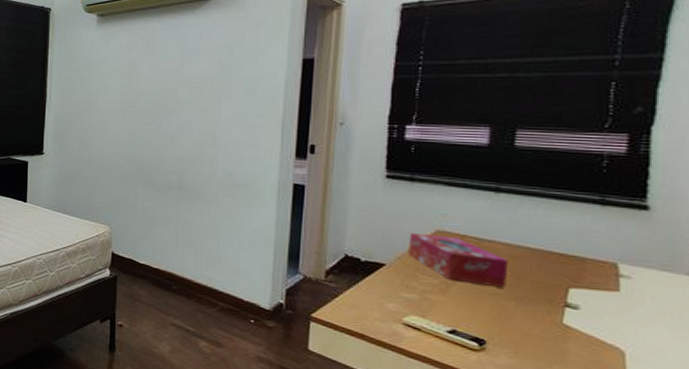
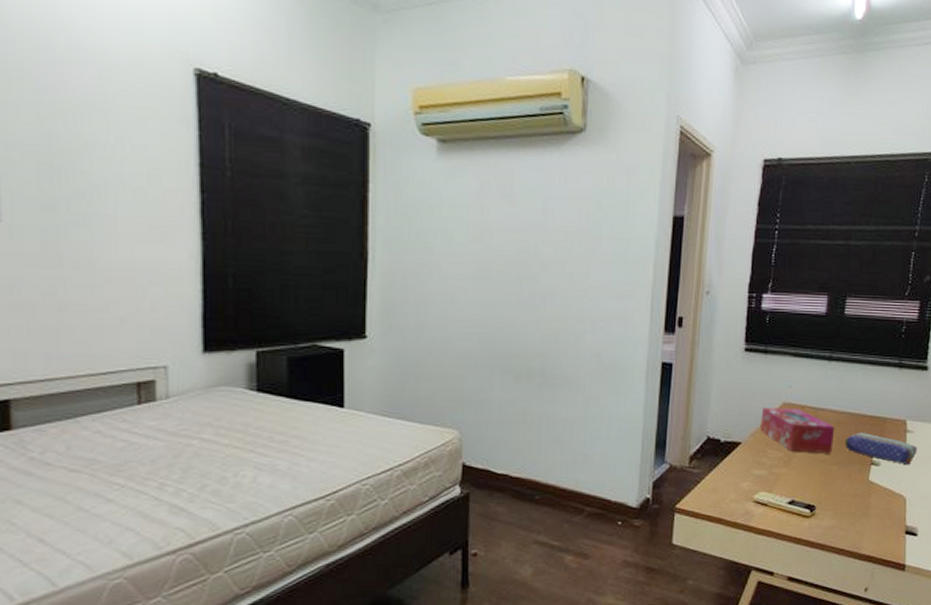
pencil case: none [524,269,639,315] -> present [845,432,918,465]

